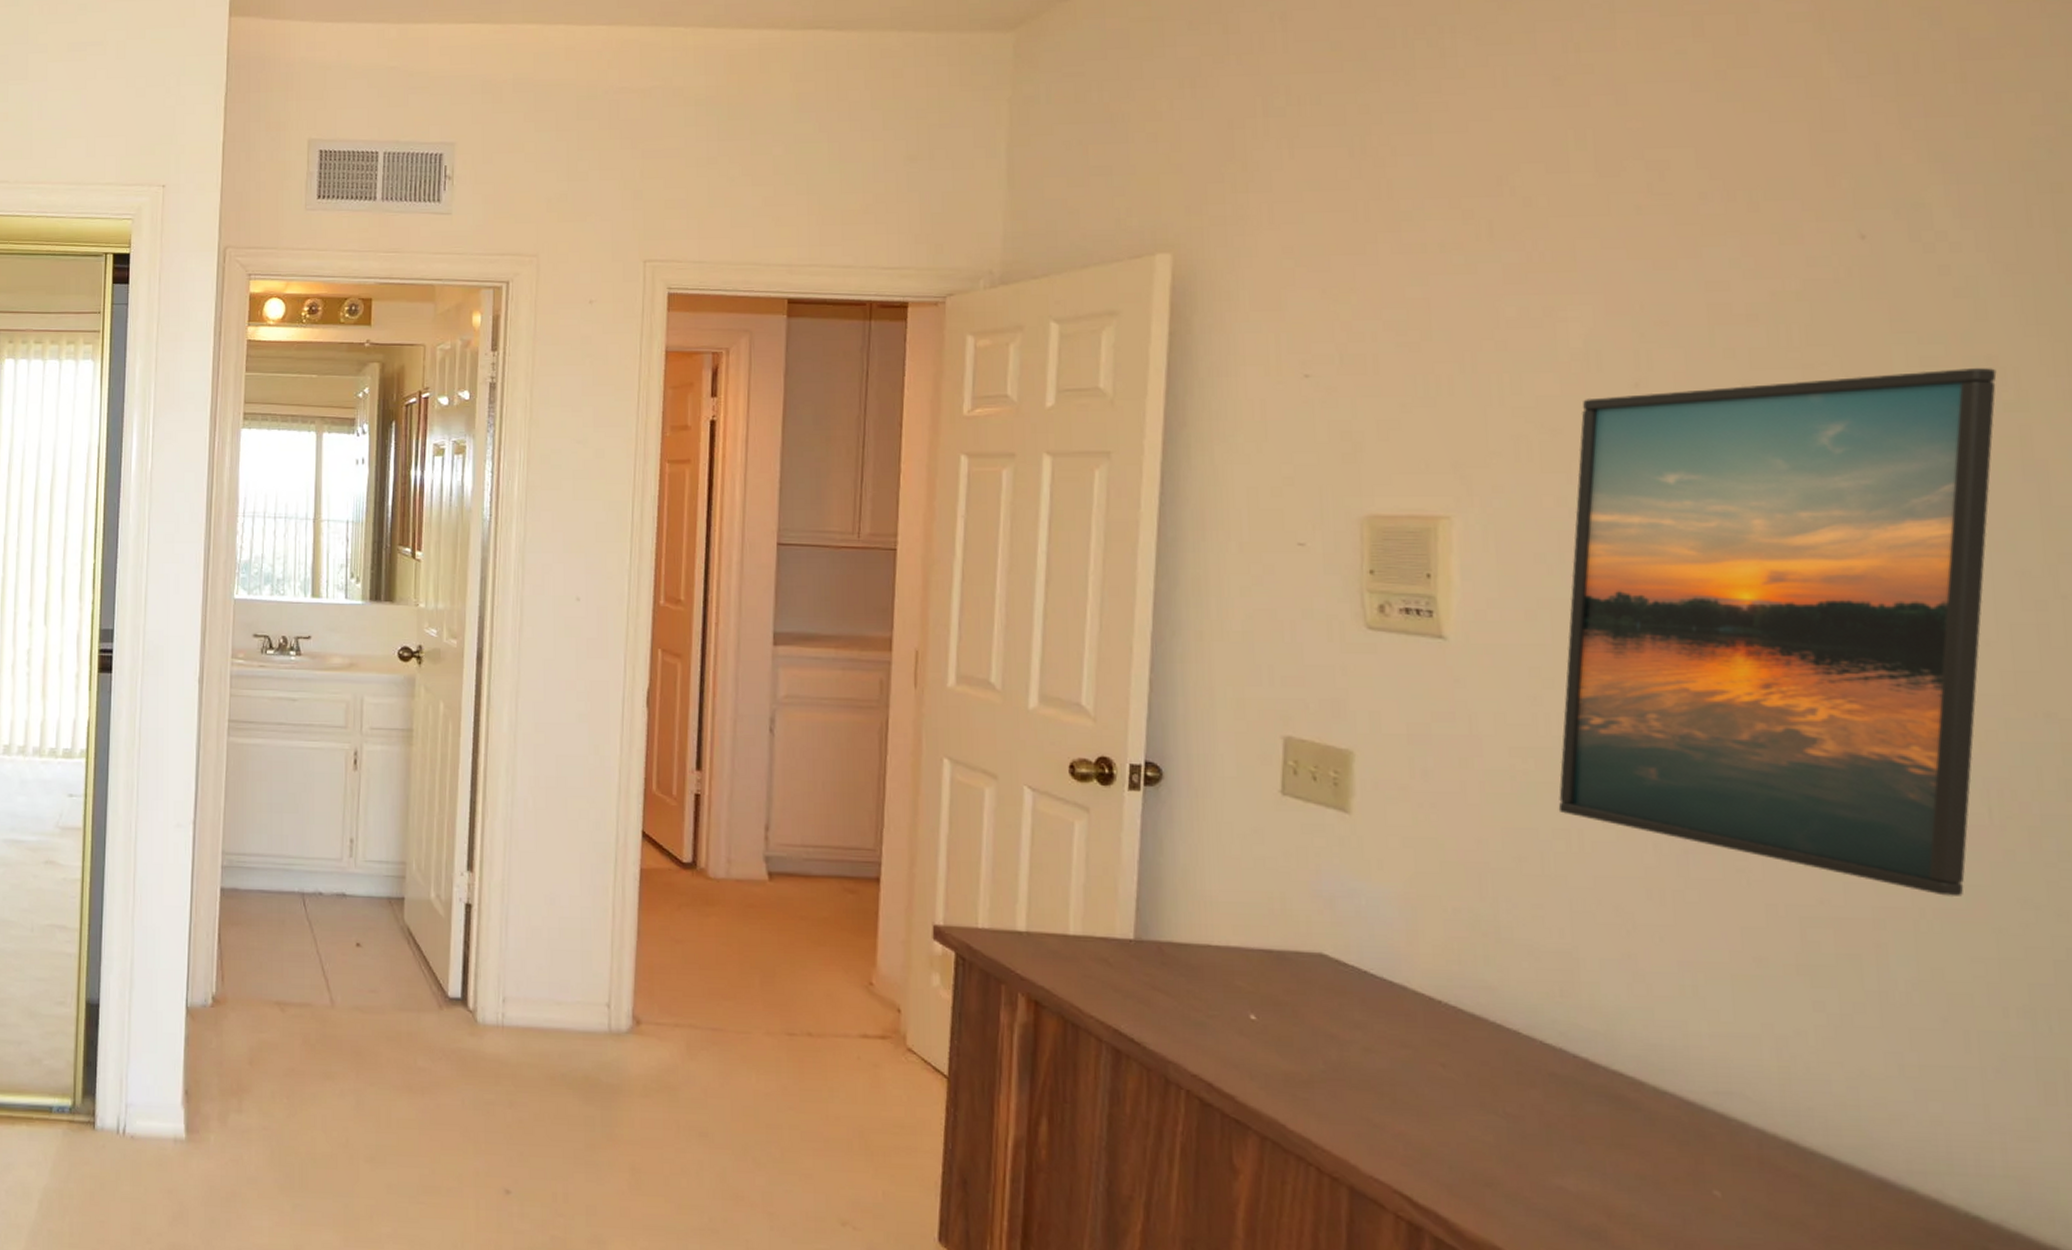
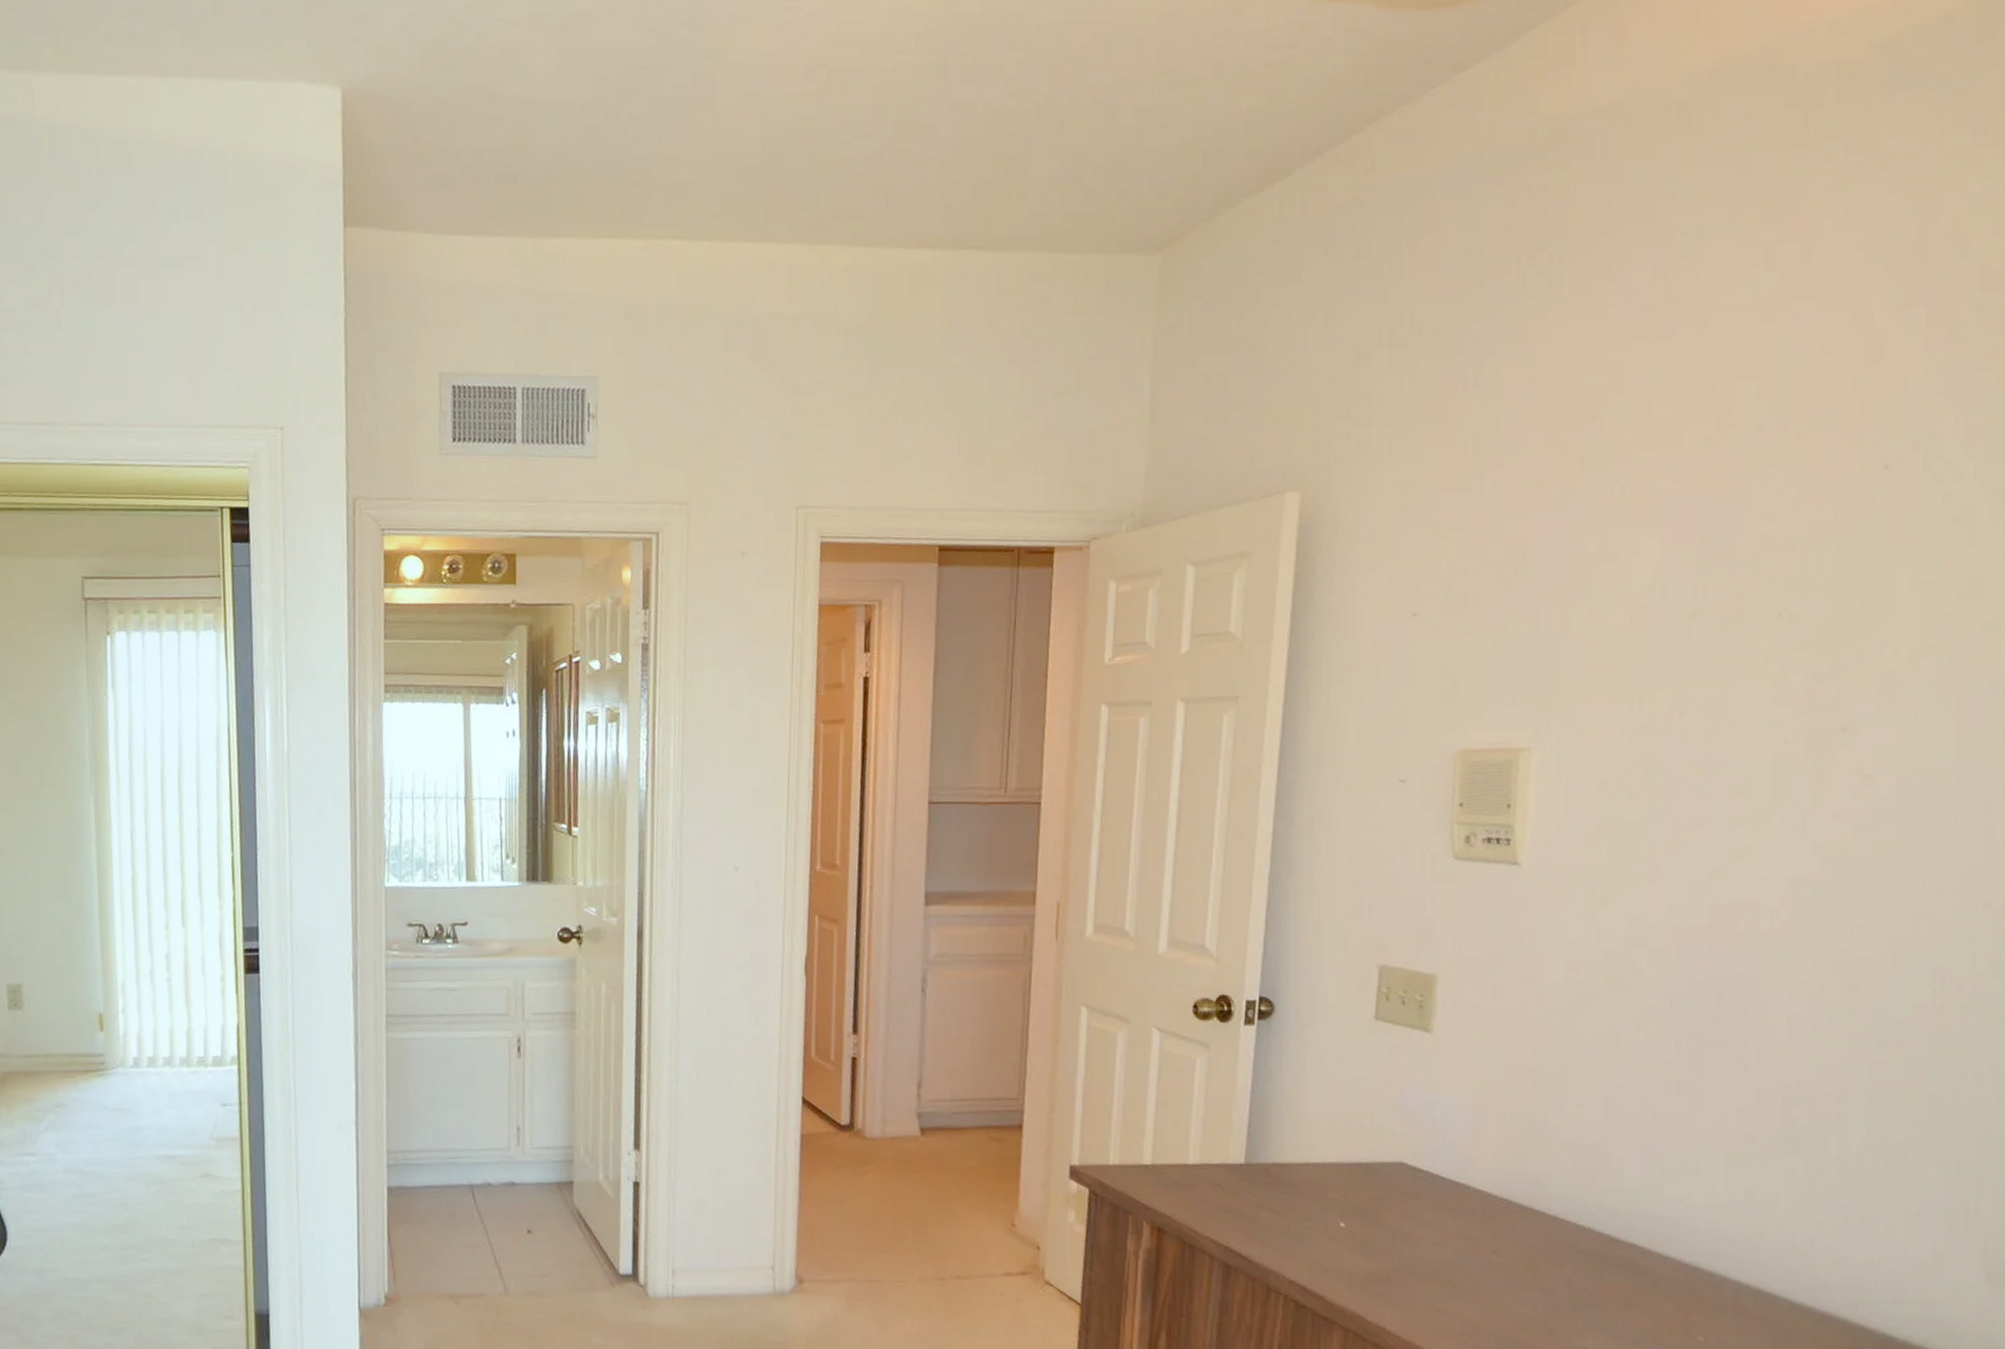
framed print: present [1558,368,1997,898] -> none [1601,591,1979,1070]

